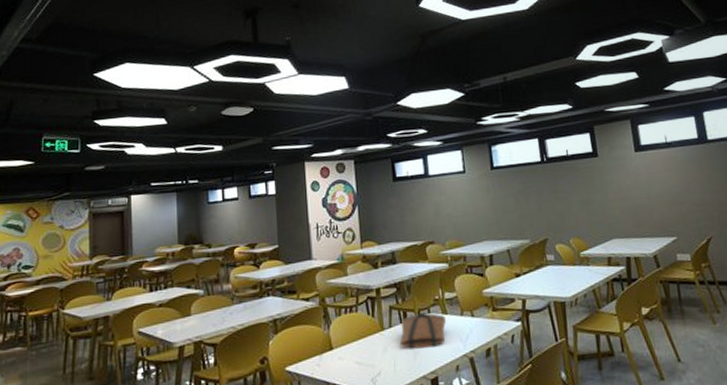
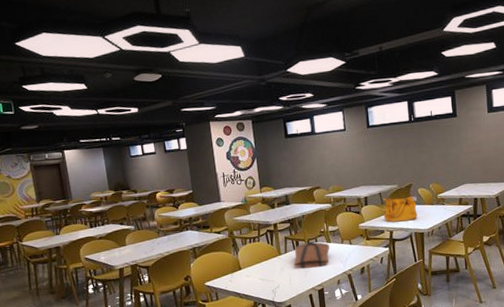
handbag: none [512,250,556,288] -> present [383,193,418,222]

